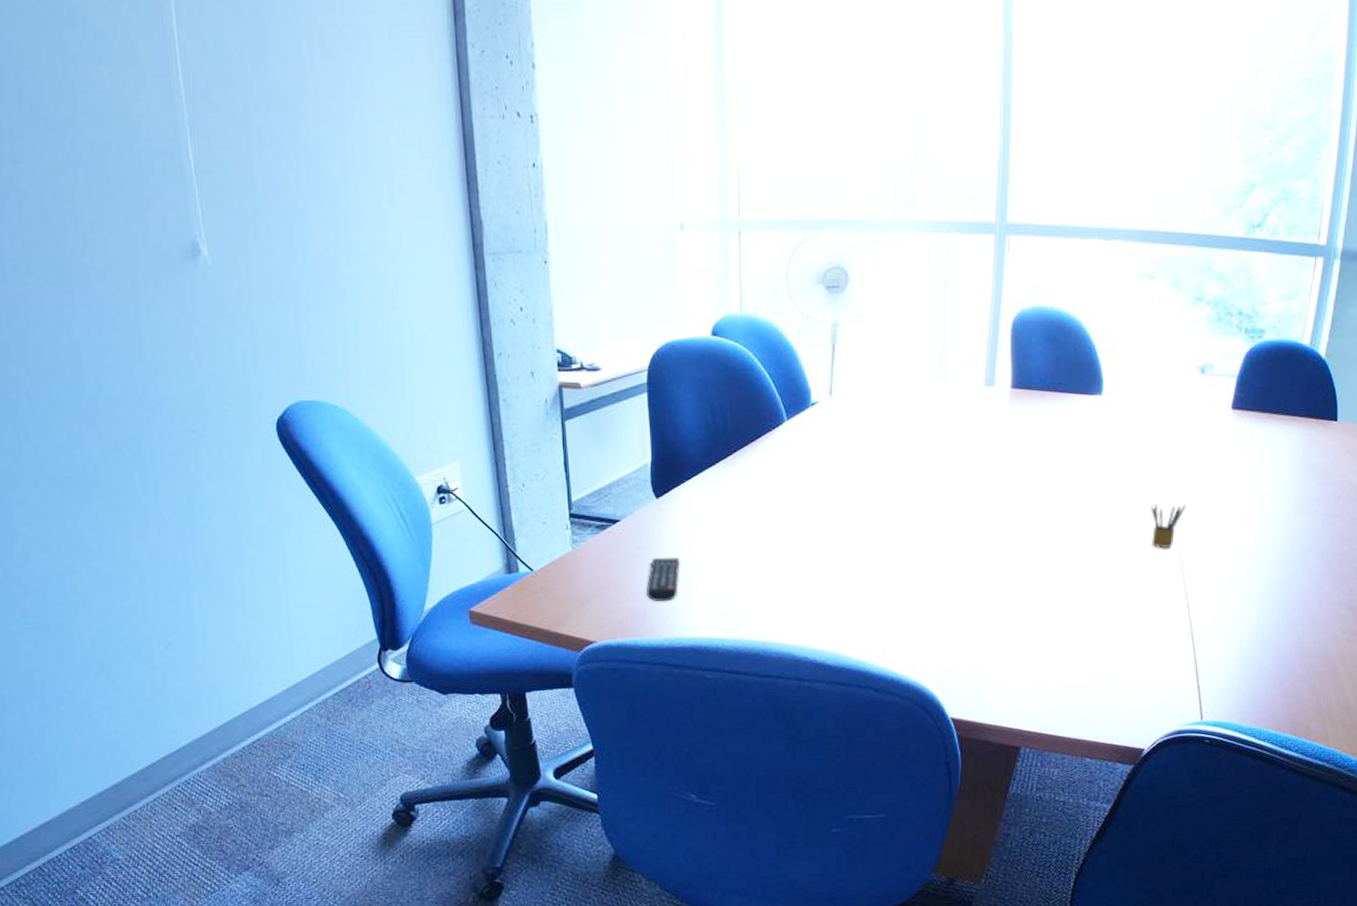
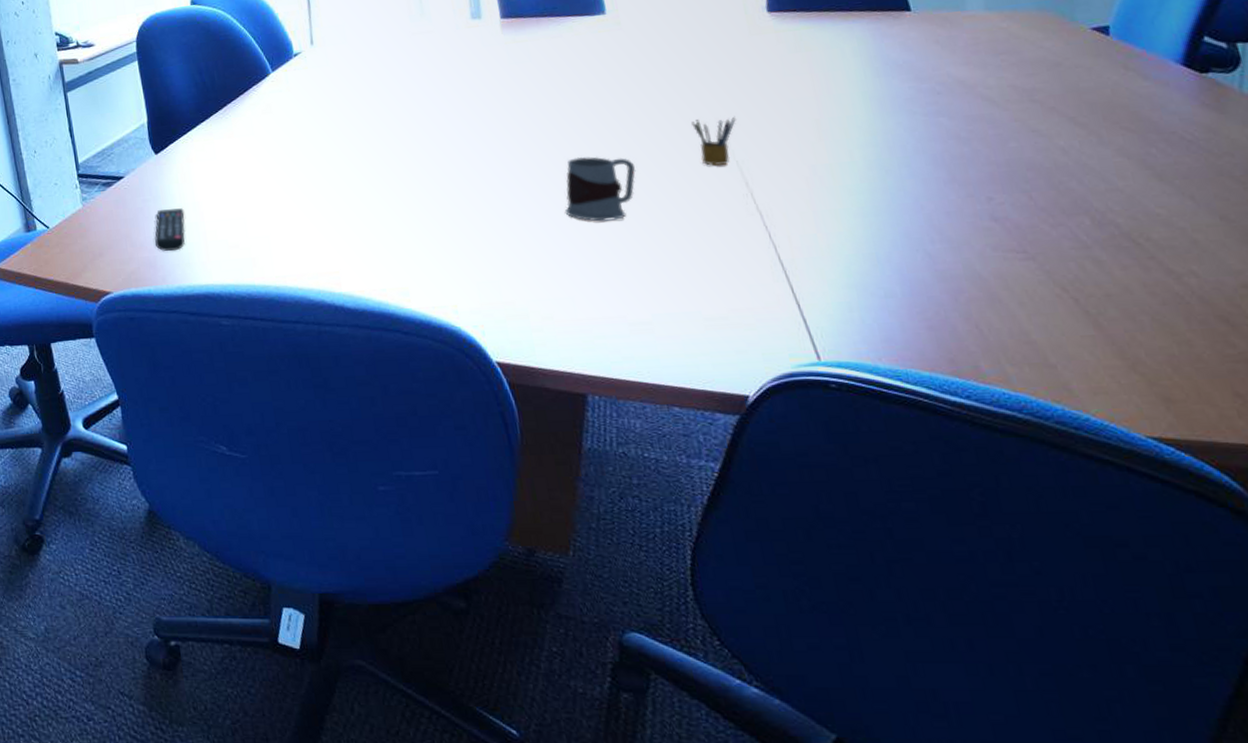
mug: none [1034,531,1098,593] -> present [566,156,637,222]

